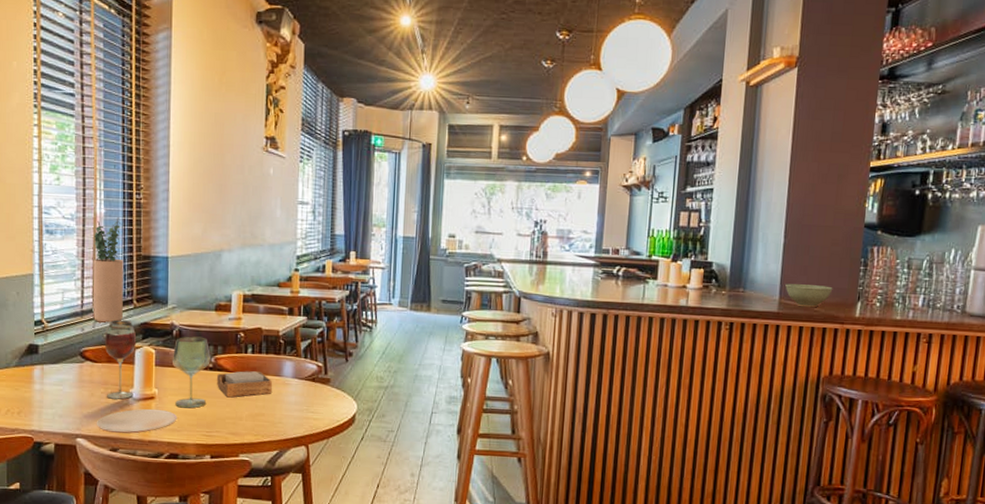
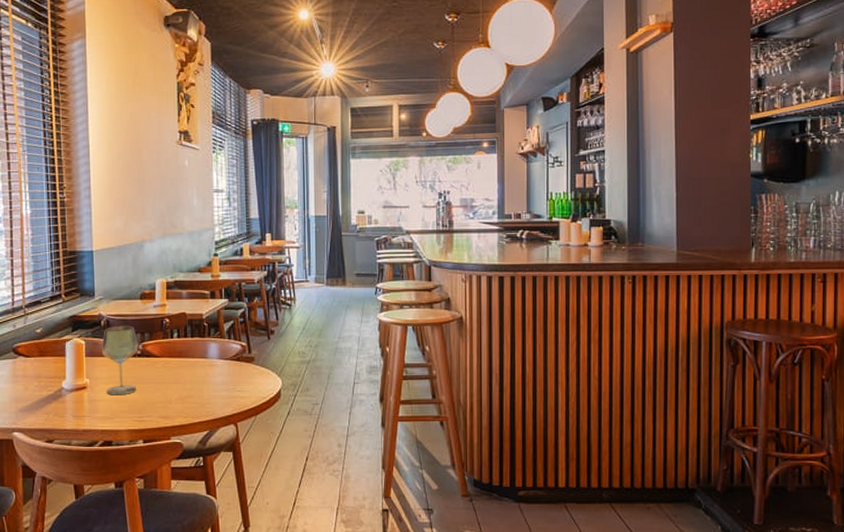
vase: present [93,217,124,323] -> none [21,217,52,318]
plate: present [96,408,177,434] -> none [31,398,109,425]
wineglass: present [104,320,137,399] -> none [35,314,67,392]
napkin holder: present [217,370,272,398] -> none [146,354,199,382]
bowl: present [785,284,833,309] -> none [682,235,727,258]

